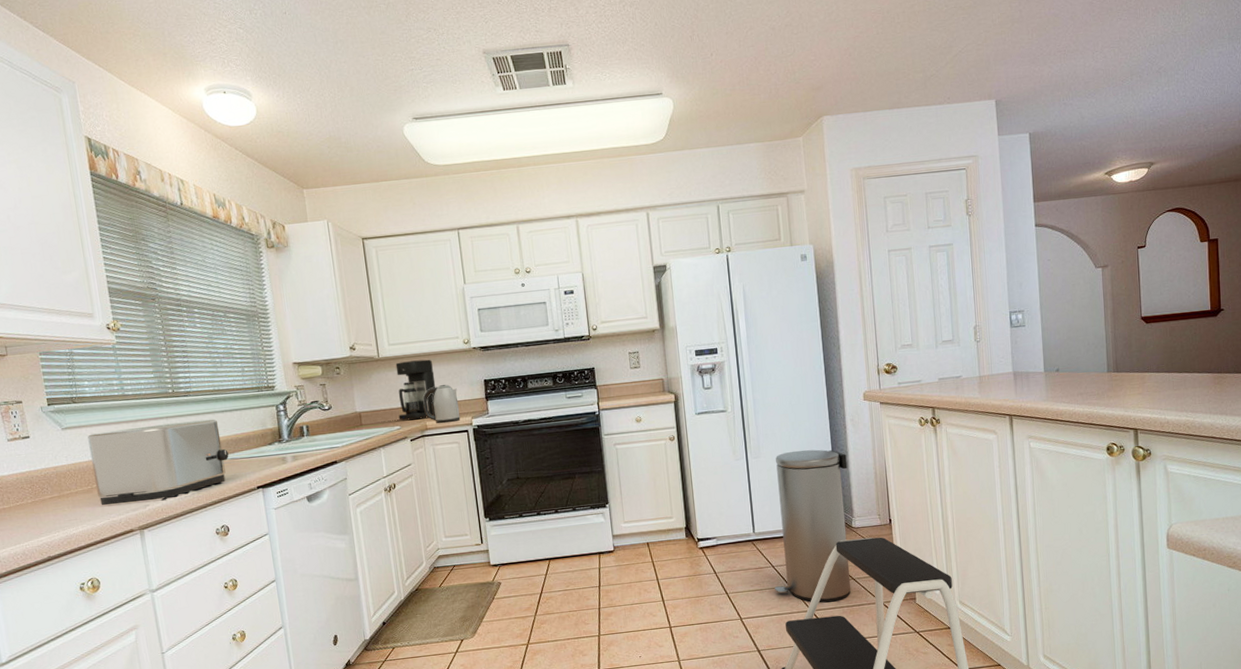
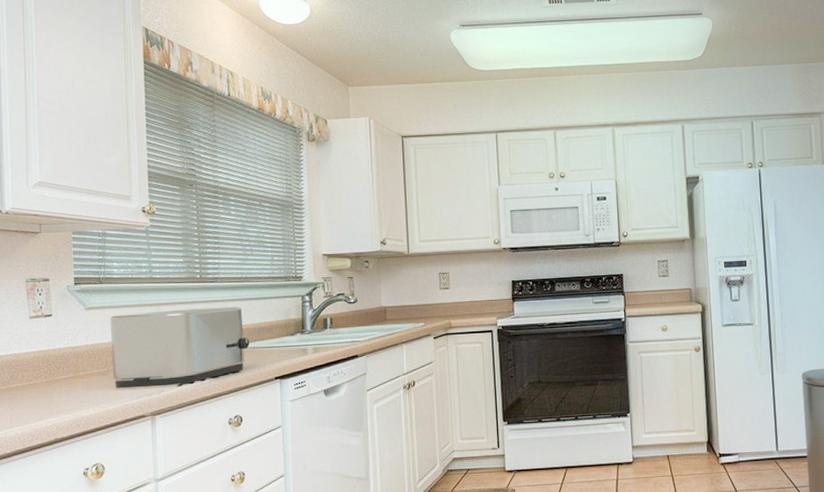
coffee maker: present [395,359,436,420] -> none [424,257,463,318]
kettle: present [423,384,461,424] -> none [449,284,486,323]

